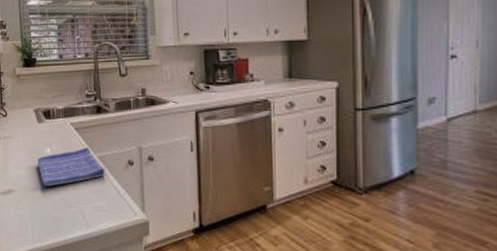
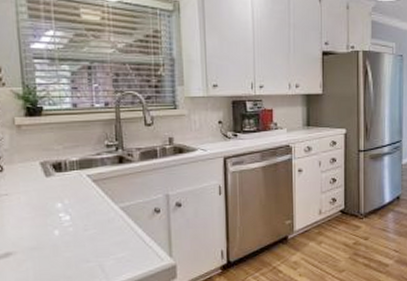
dish towel: present [38,147,105,187] -> none [45,199,129,244]

